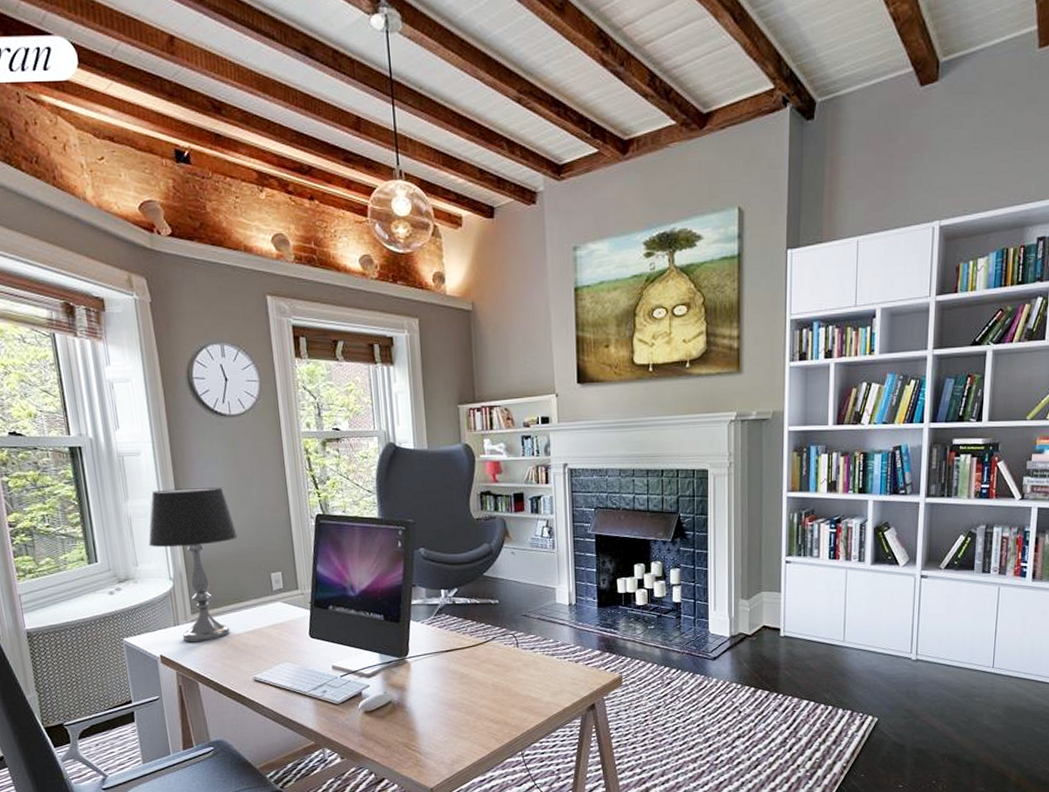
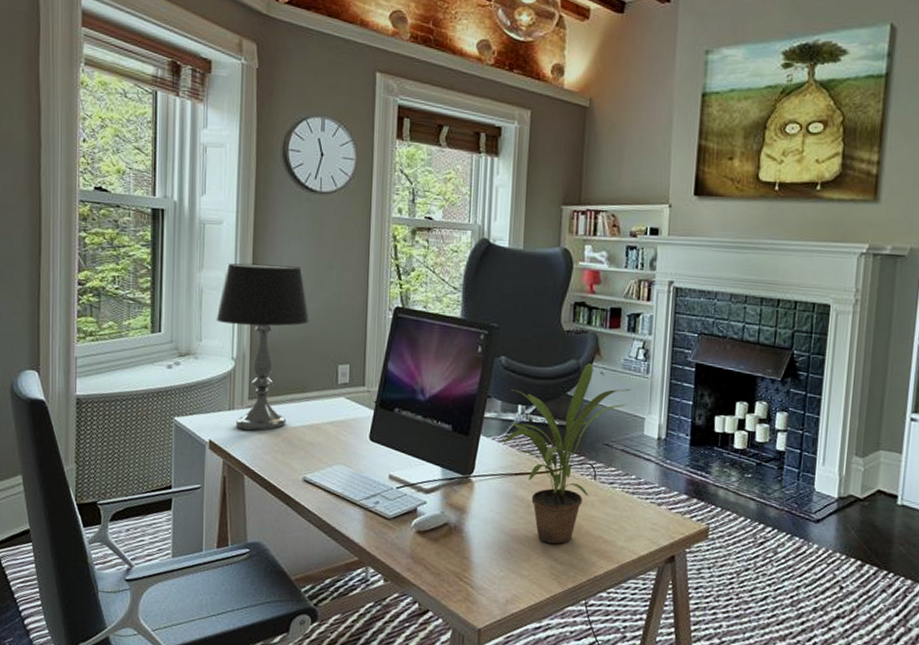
potted plant: none [431,545,540,708] -> present [503,363,631,545]

